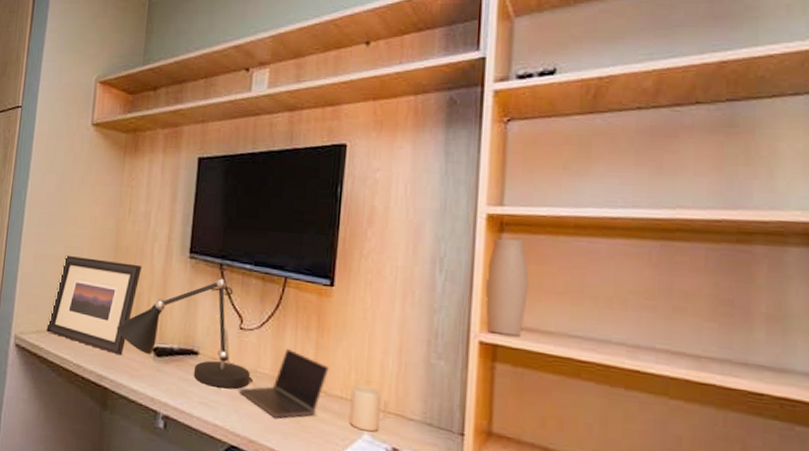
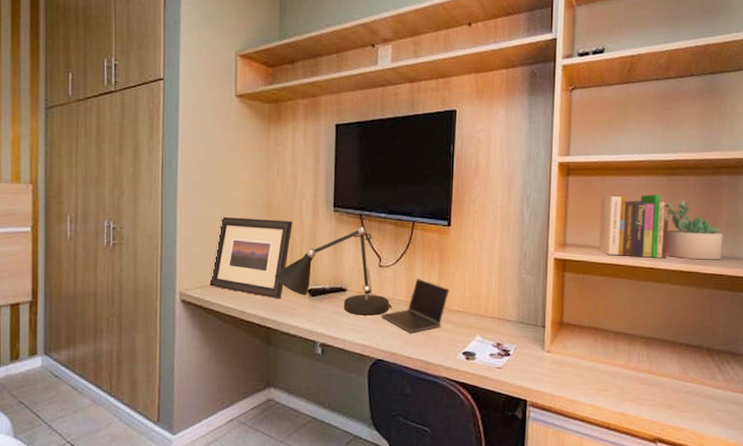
mug: present [348,384,389,432] -> none [465,300,494,334]
vase: present [484,238,529,336] -> none [557,180,587,252]
books: none [547,262,664,359] -> present [598,194,670,258]
succulent plant: none [659,277,761,371] -> present [666,199,723,260]

